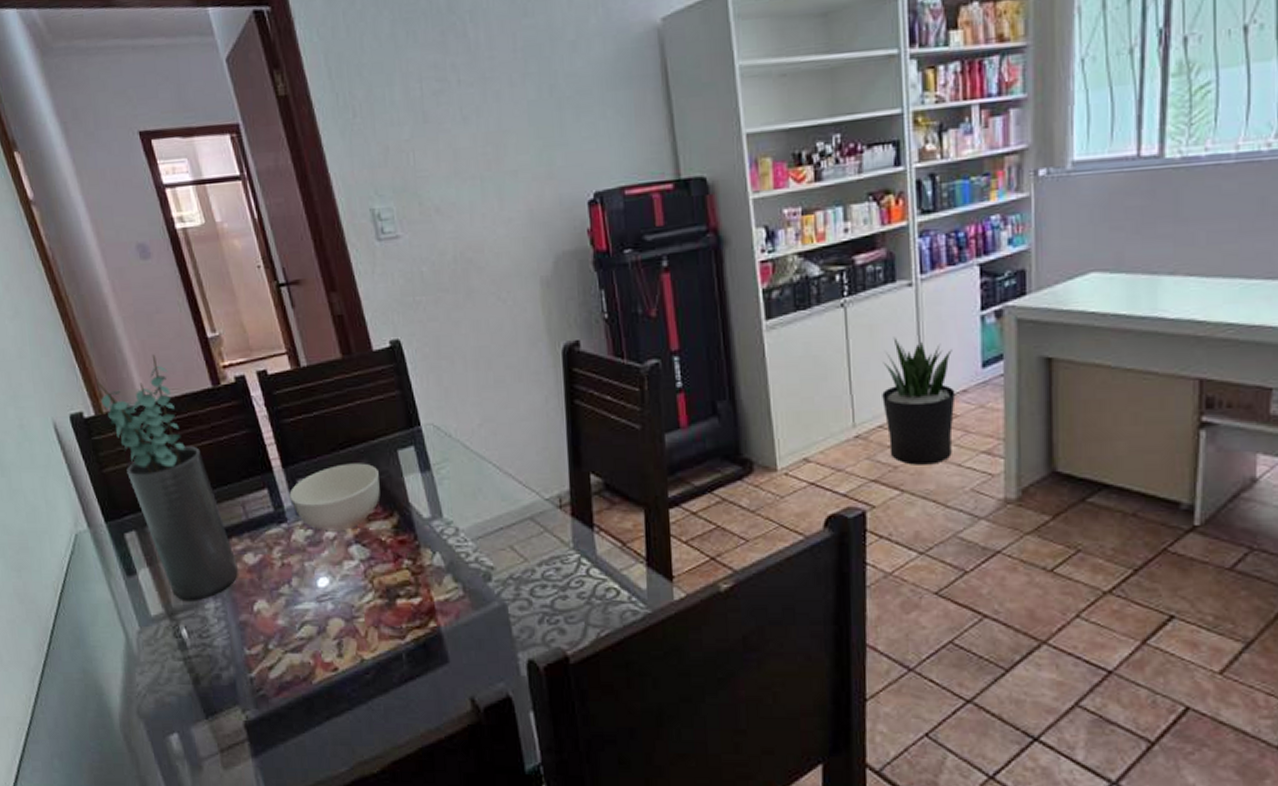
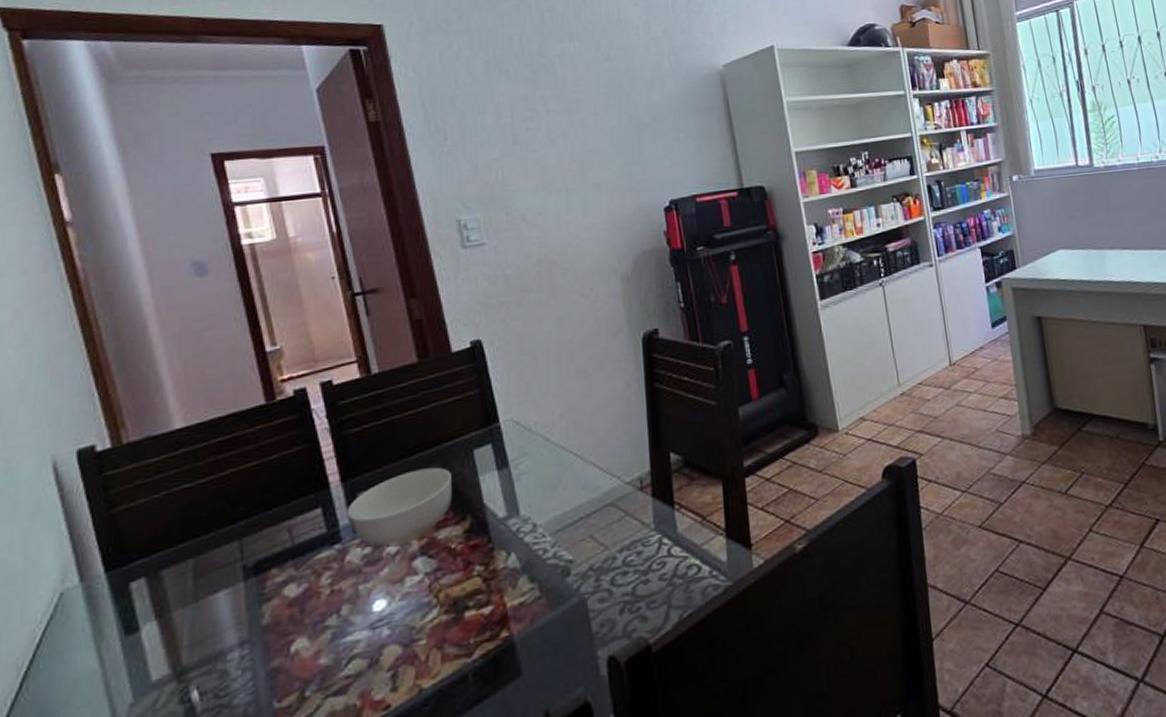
vase: present [97,354,239,602] -> none [120,374,277,655]
planter: present [882,337,956,465] -> none [917,308,978,414]

